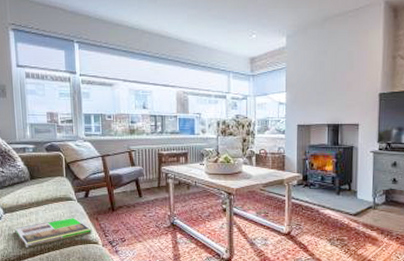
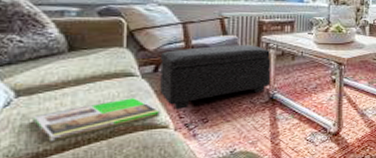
footstool: none [89,175,171,230] -> present [160,45,272,110]

